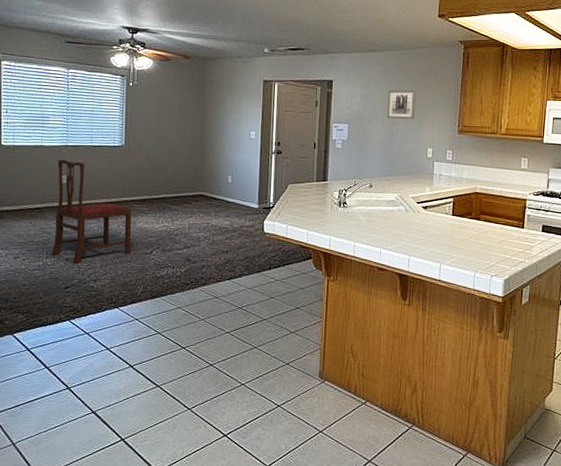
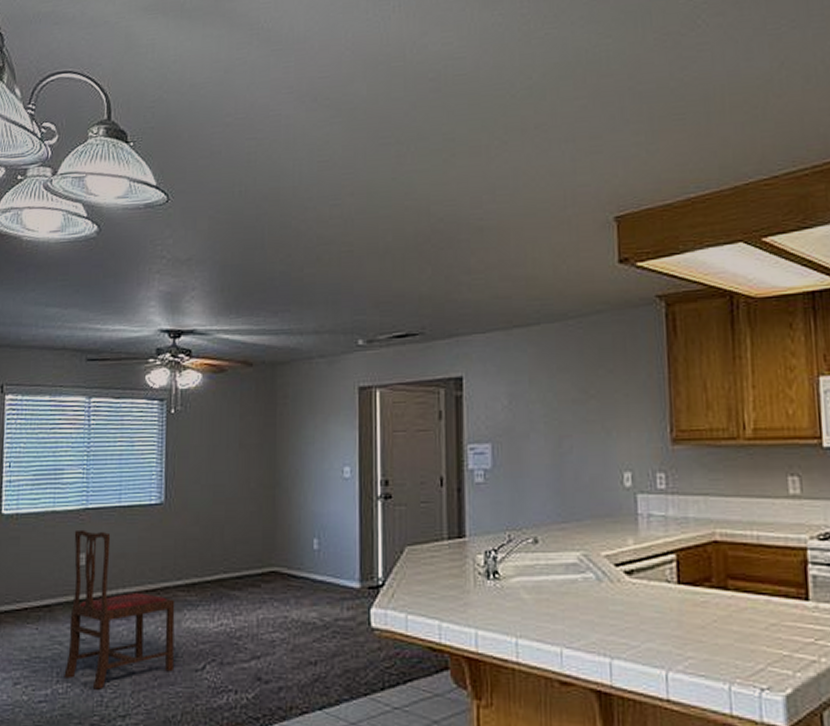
wall art: present [387,89,417,120] -> none [550,379,598,430]

